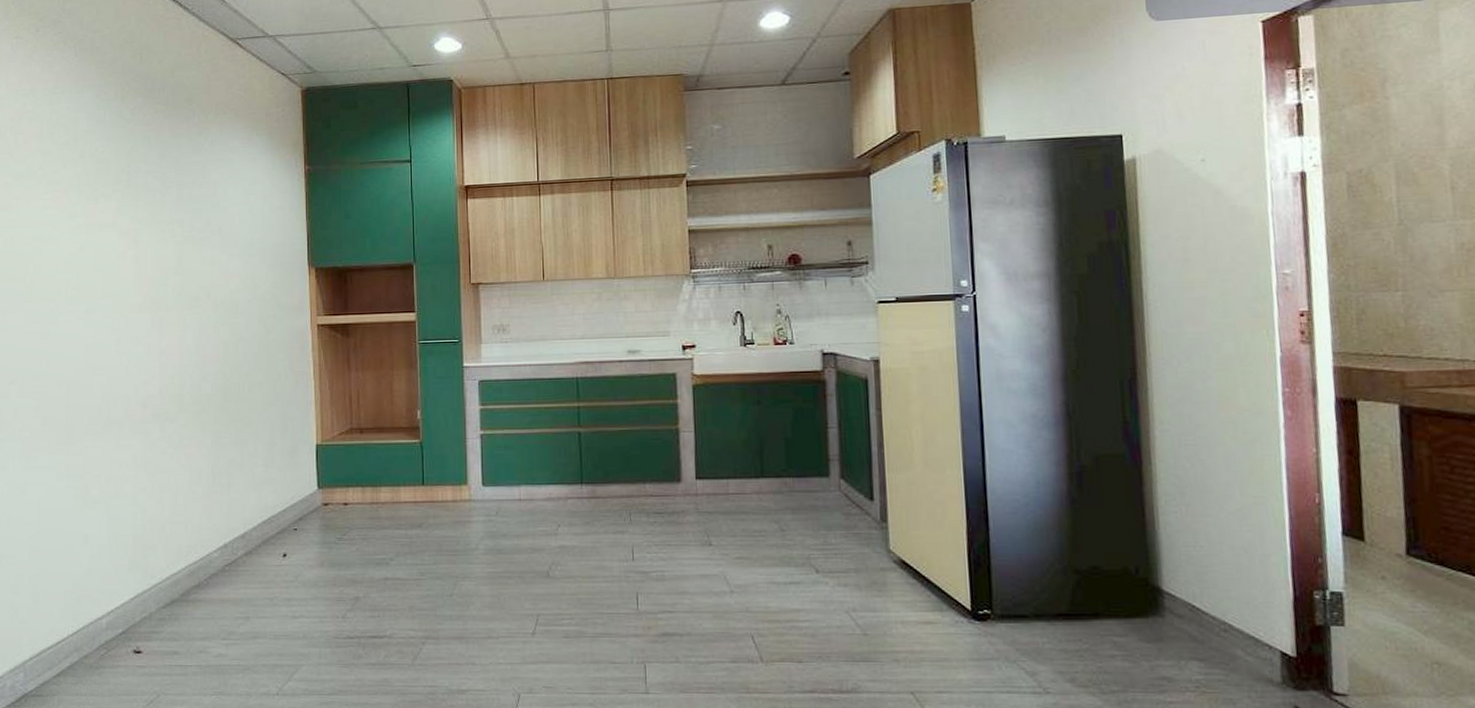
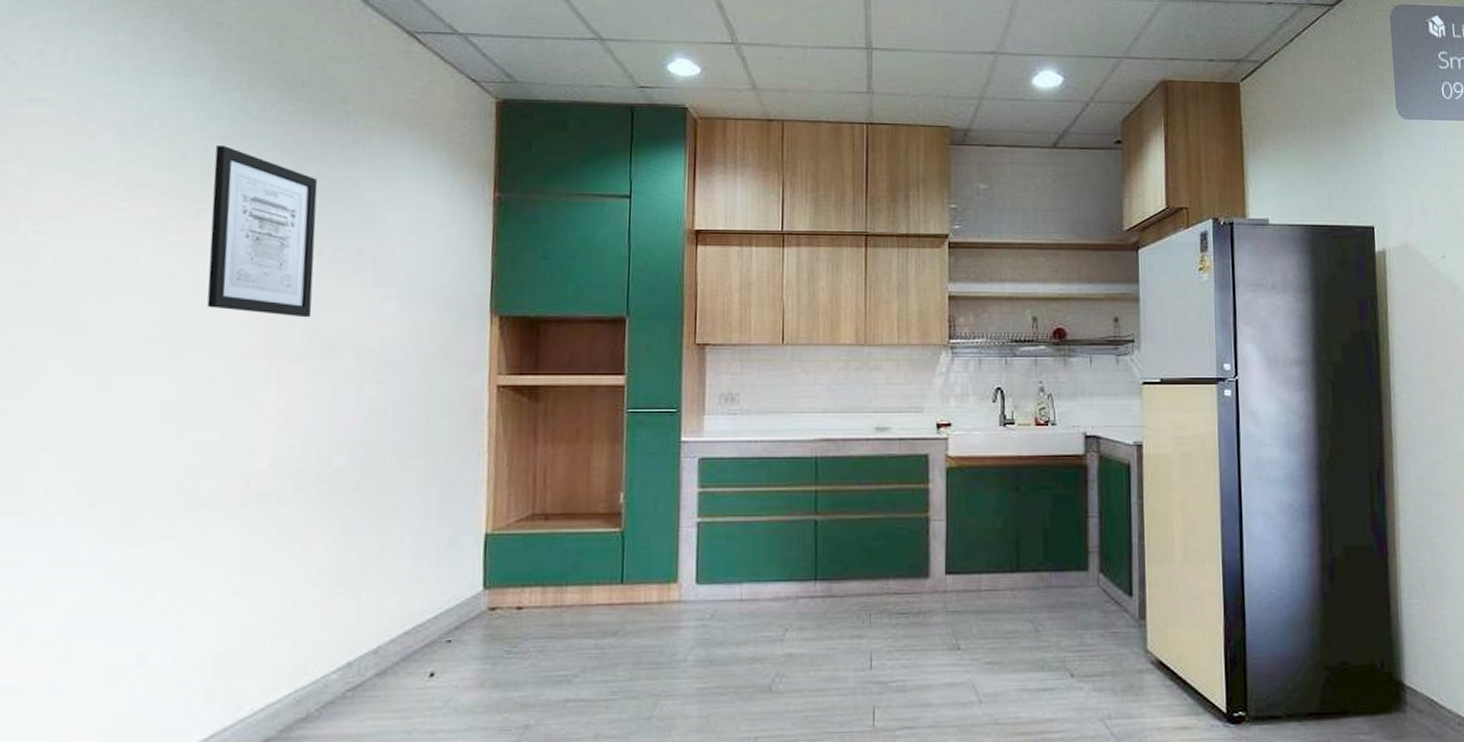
wall art: none [104,144,179,277] -> present [207,144,318,318]

